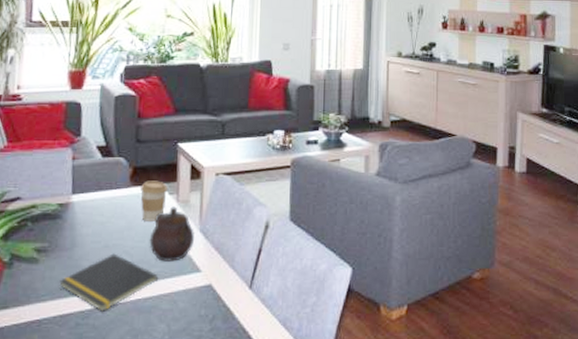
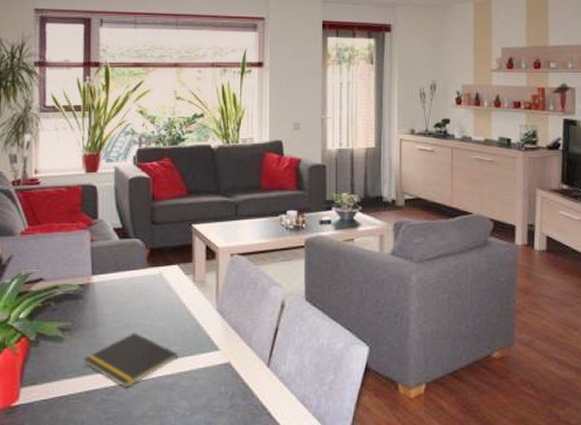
coffee cup: present [141,180,168,221] -> none [158,261,184,301]
teapot: present [149,206,194,262] -> none [168,287,211,340]

